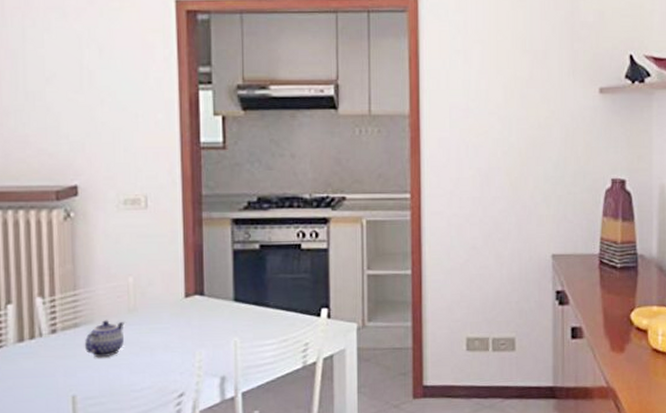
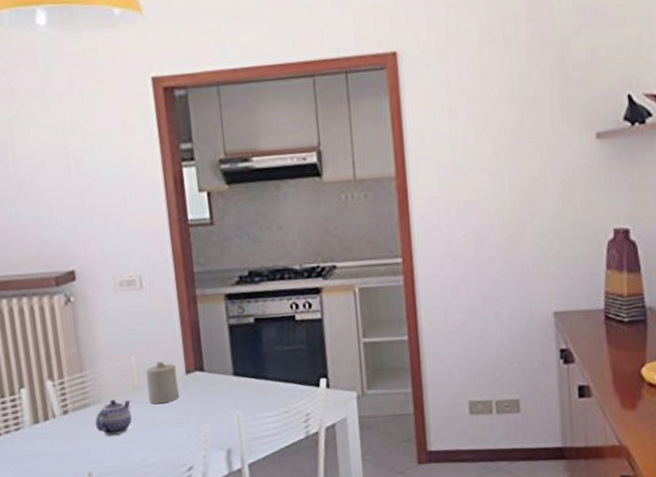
candle: none [143,283,177,327] -> present [146,361,180,405]

